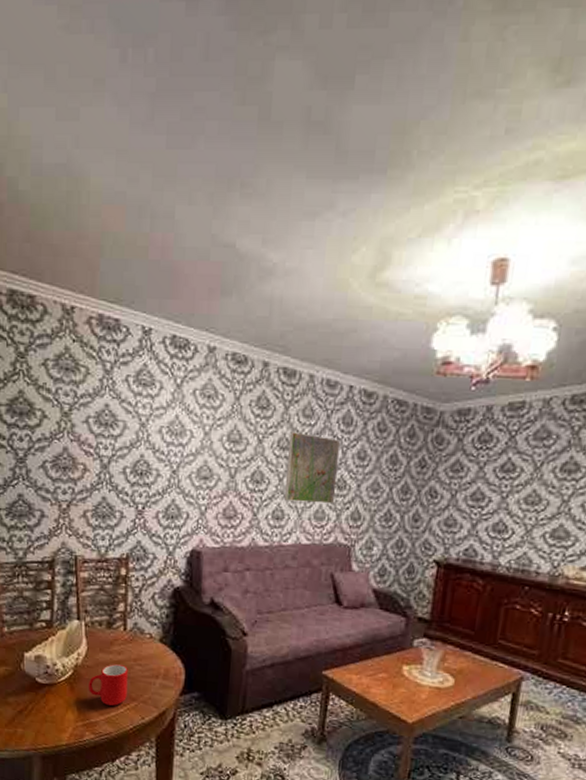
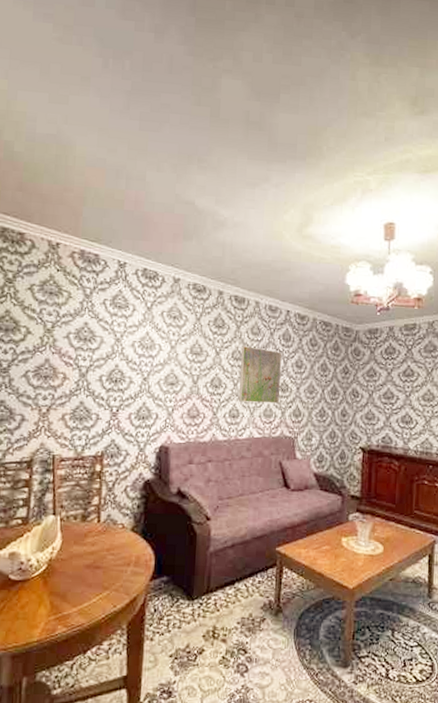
cup: present [87,664,128,706] -> none [61,555,101,596]

